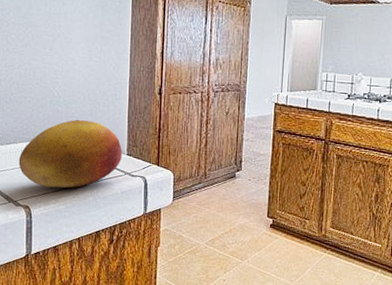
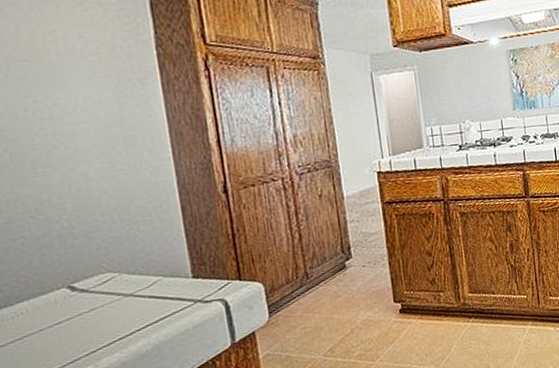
fruit: present [18,119,123,188] -> none [19,246,187,353]

